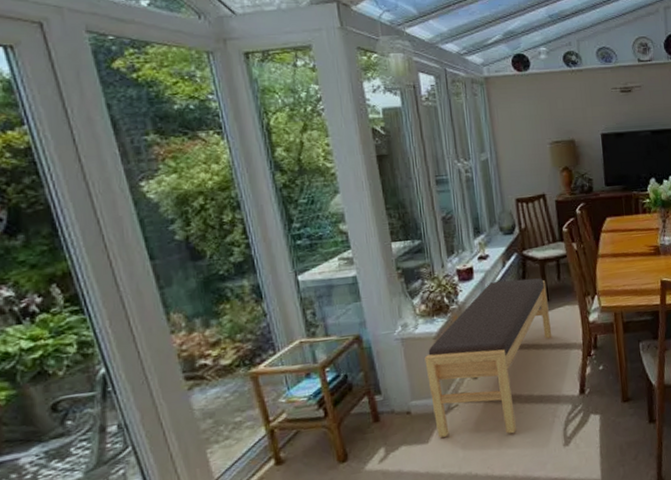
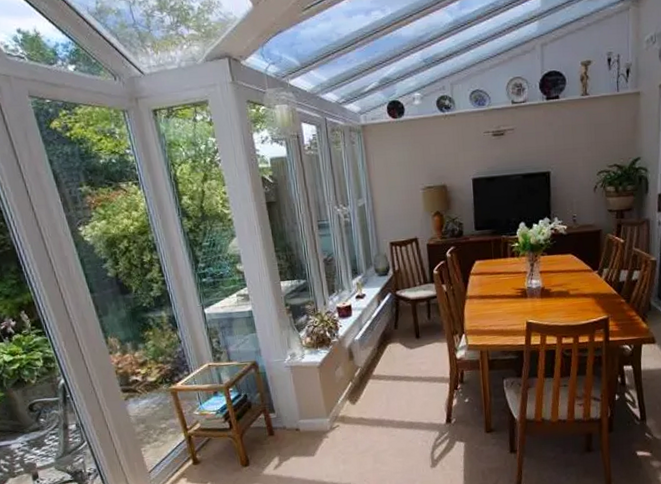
bench: present [424,278,552,438] -> none [310,317,422,453]

